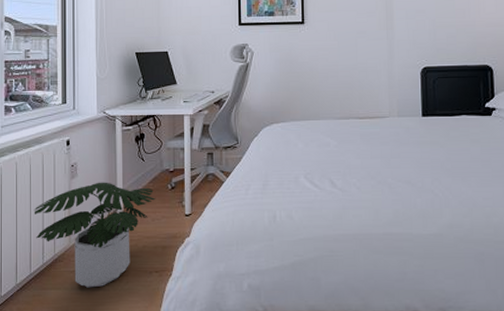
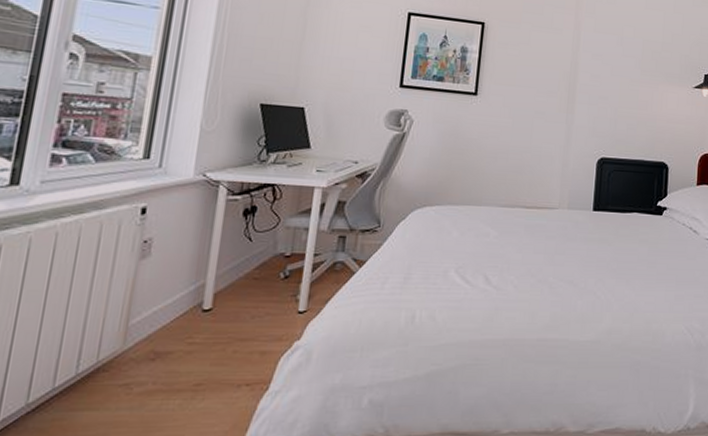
potted plant: present [34,182,156,288] -> none [71,265,261,408]

